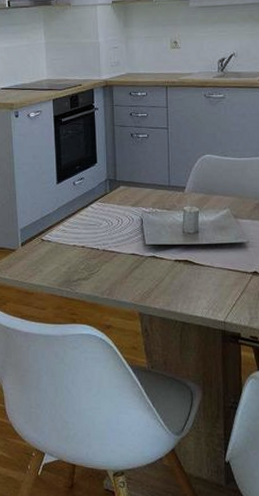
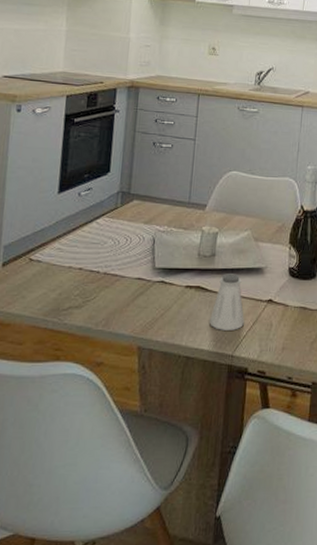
saltshaker: none [200,248,233,300] -> present [210,273,245,330]

